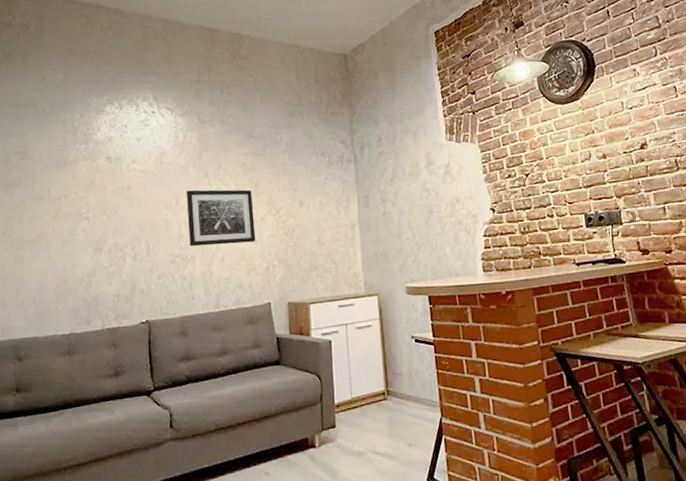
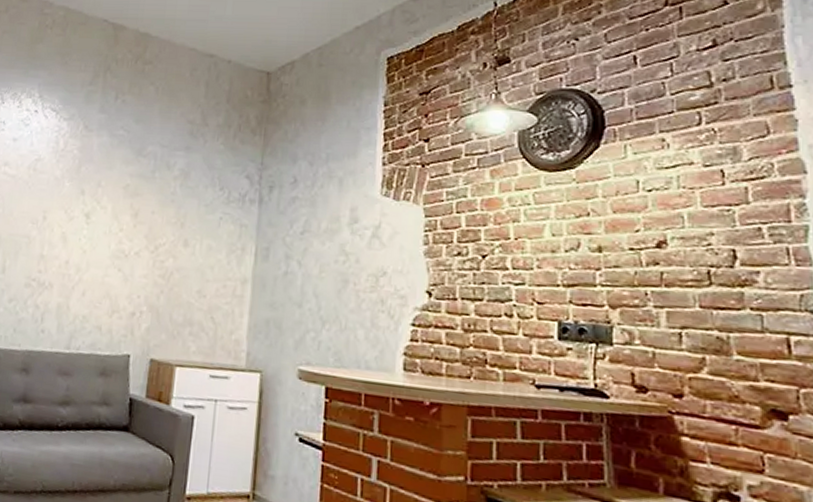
wall art: present [186,189,256,247] -> none [50,206,130,280]

